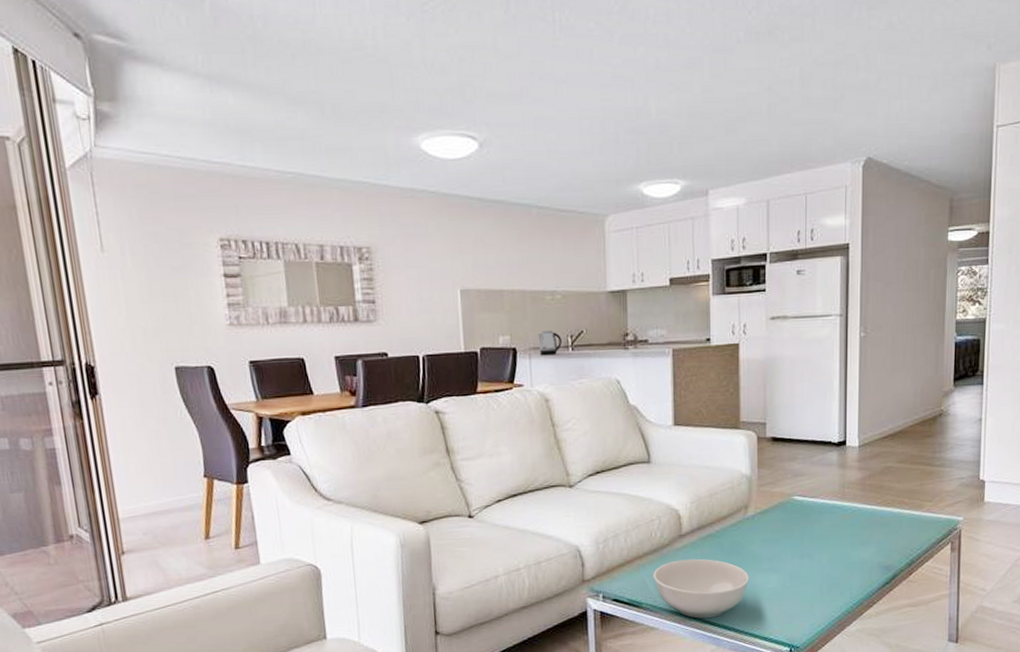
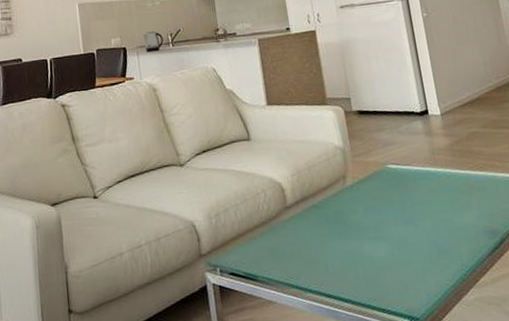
bowl: present [653,558,749,618] -> none [265,229,358,291]

